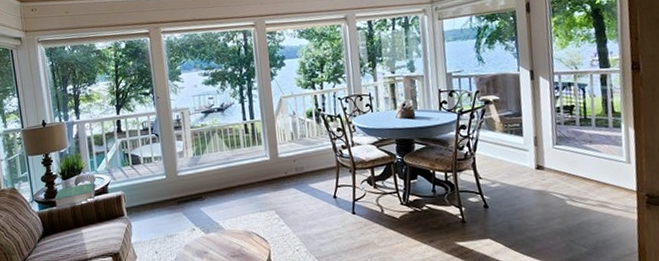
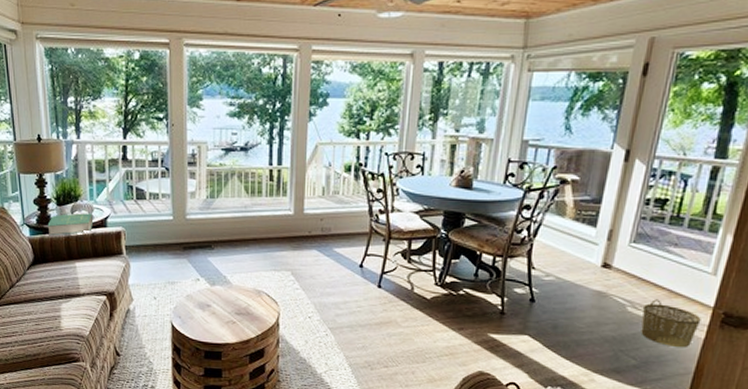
basket: none [580,190,630,232] -> present [641,299,701,348]

